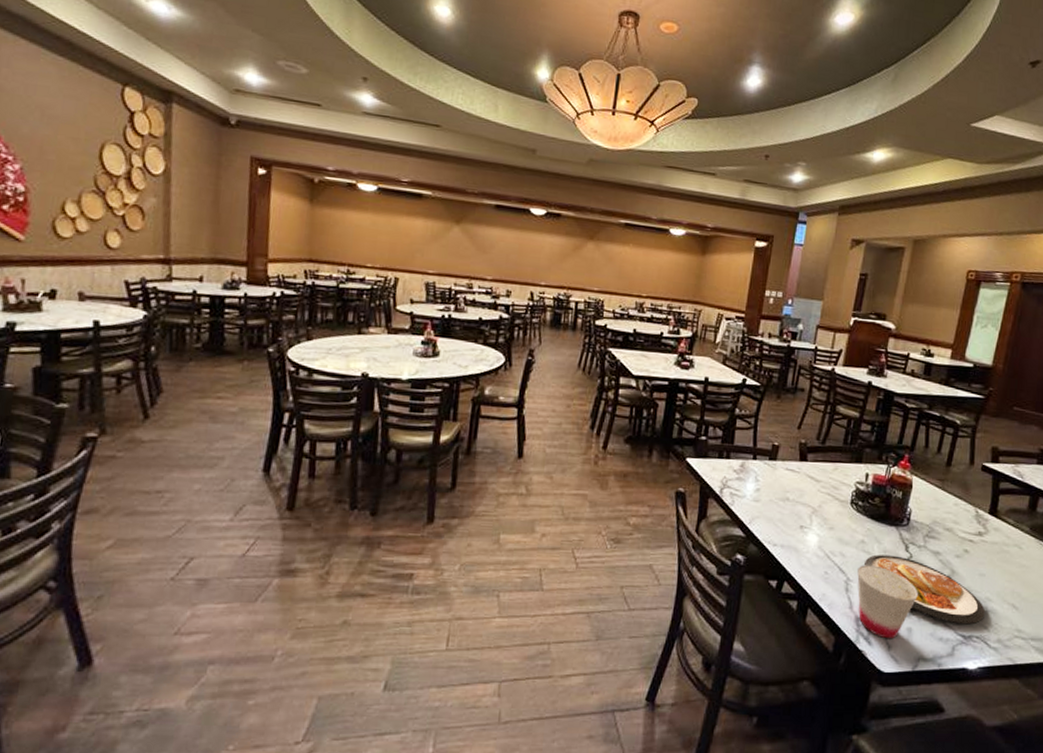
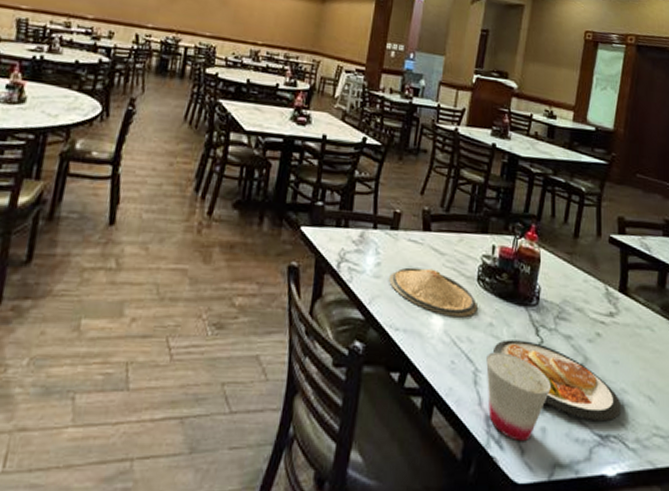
plate: none [768,492,851,536] -> present [389,267,478,318]

